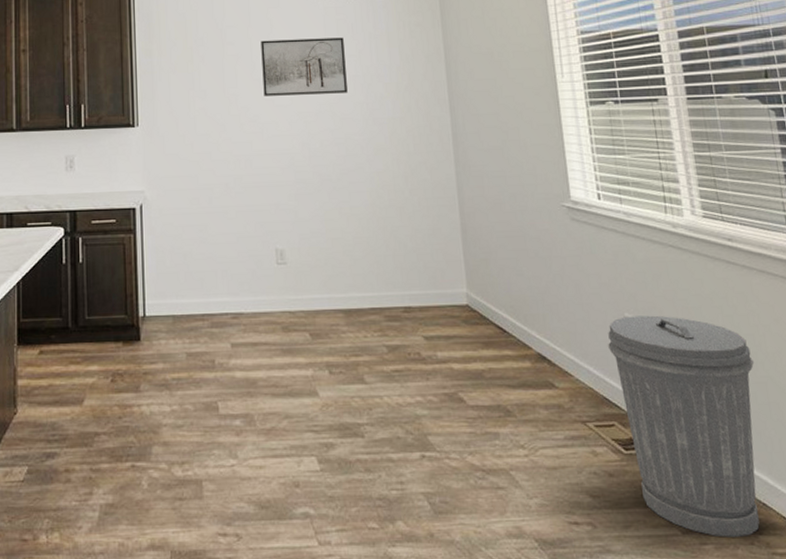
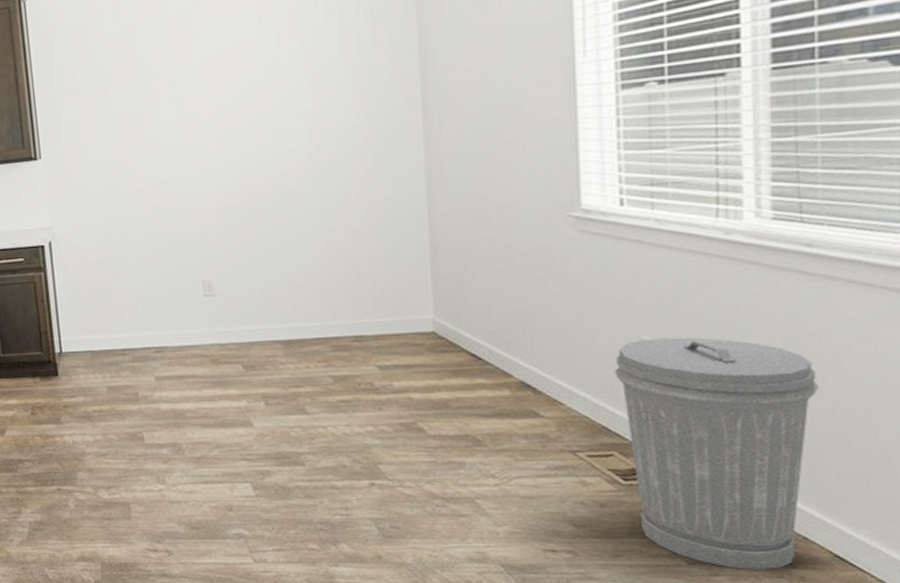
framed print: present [261,37,348,96] -> none [179,34,289,114]

